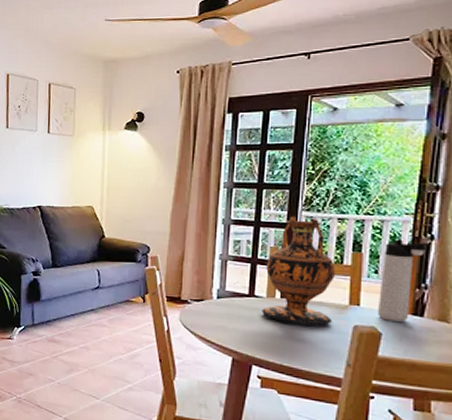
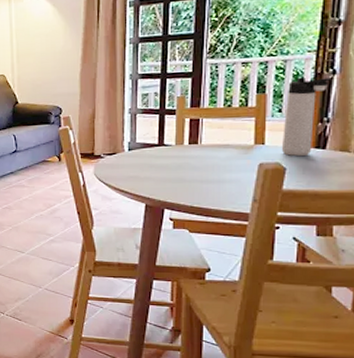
vase: present [262,216,336,326] -> none [171,64,241,168]

